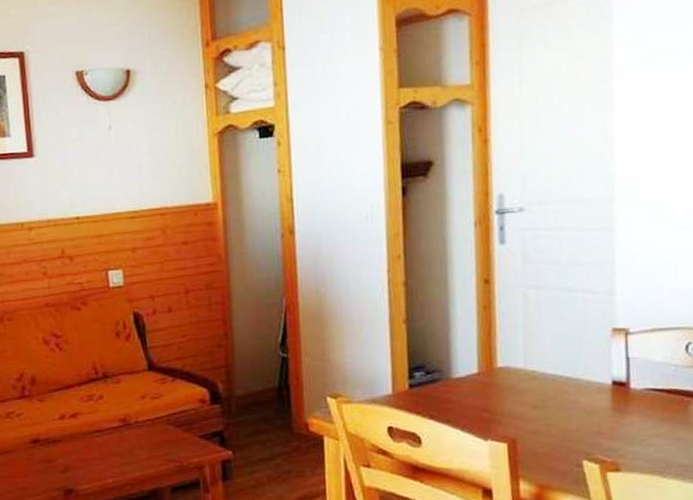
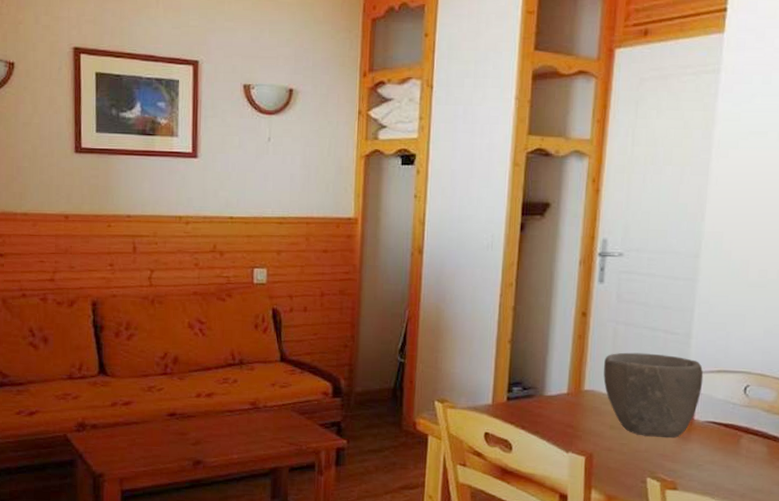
bowl: none [516,317,636,413] -> present [603,352,704,439]

